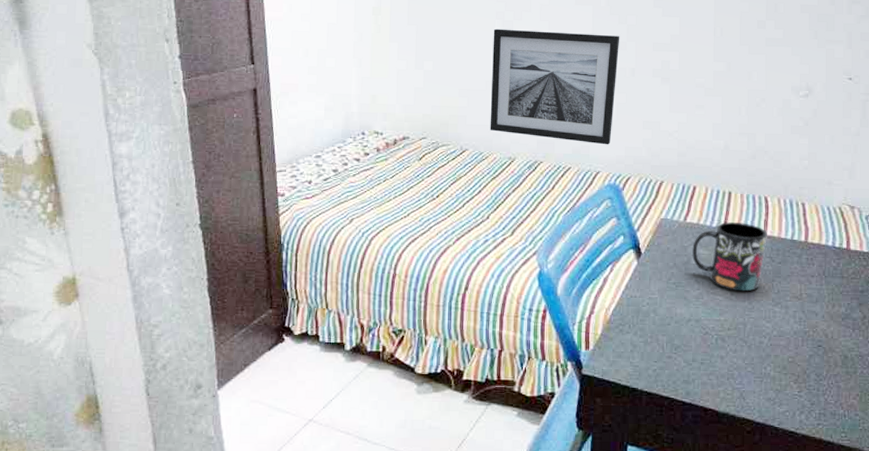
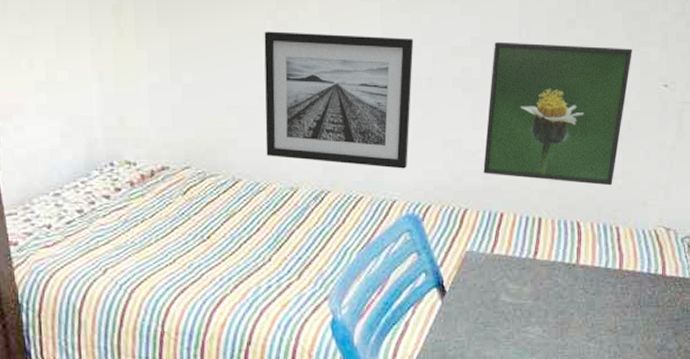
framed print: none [678,40,818,166] -> present [483,42,632,186]
mug: present [692,222,767,292] -> none [501,252,580,328]

